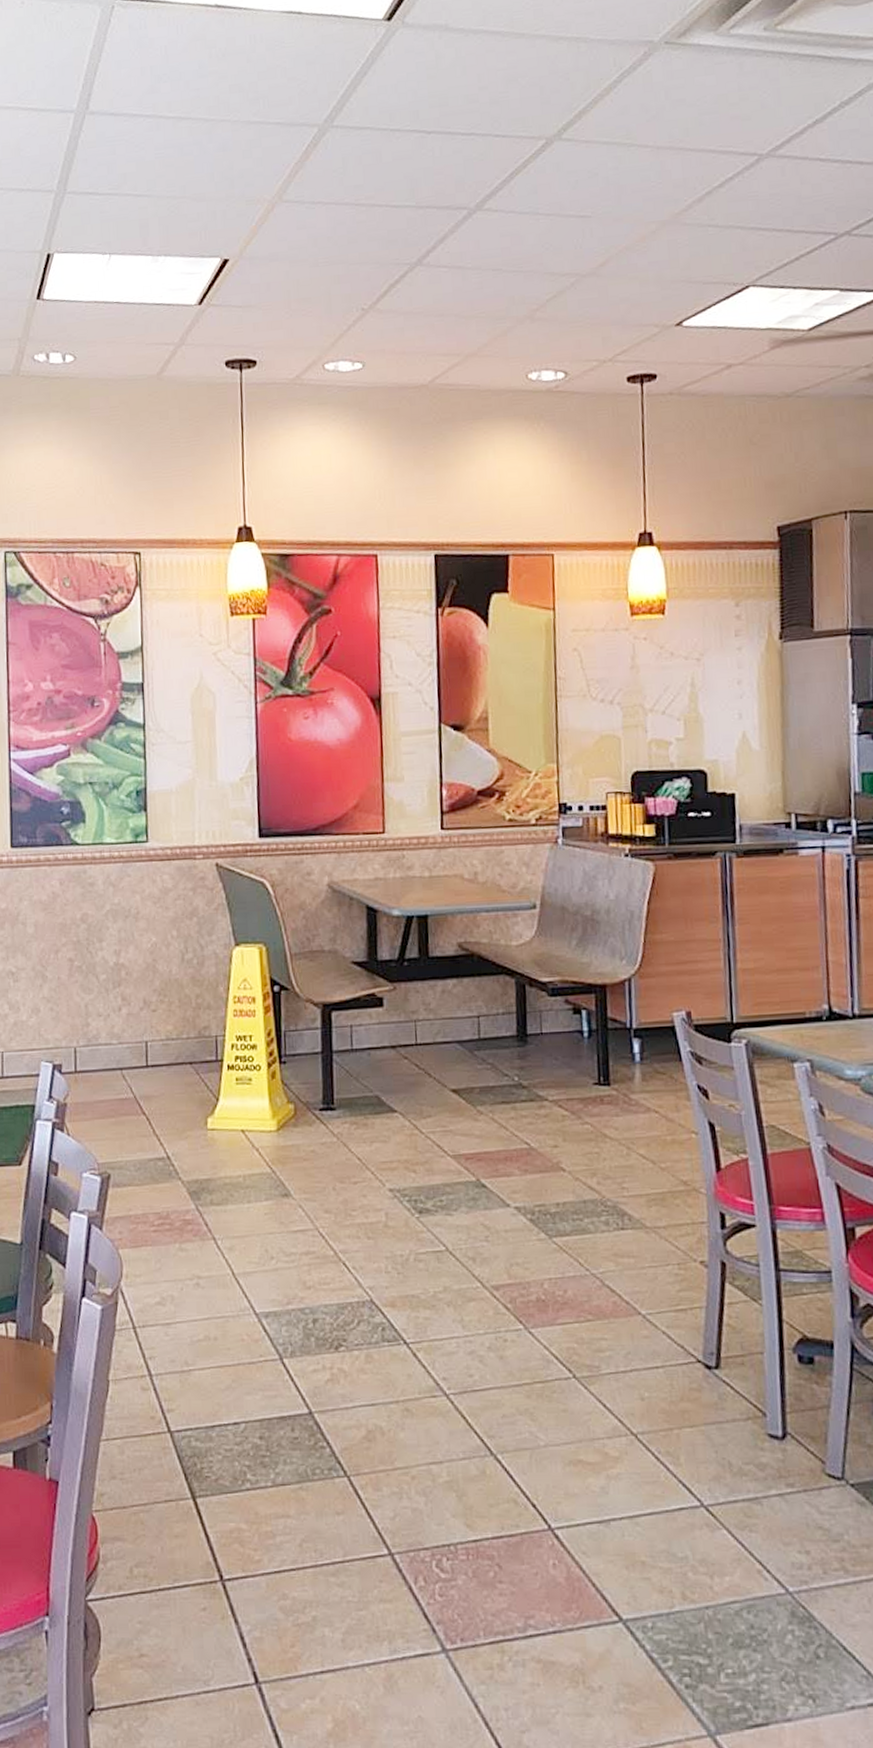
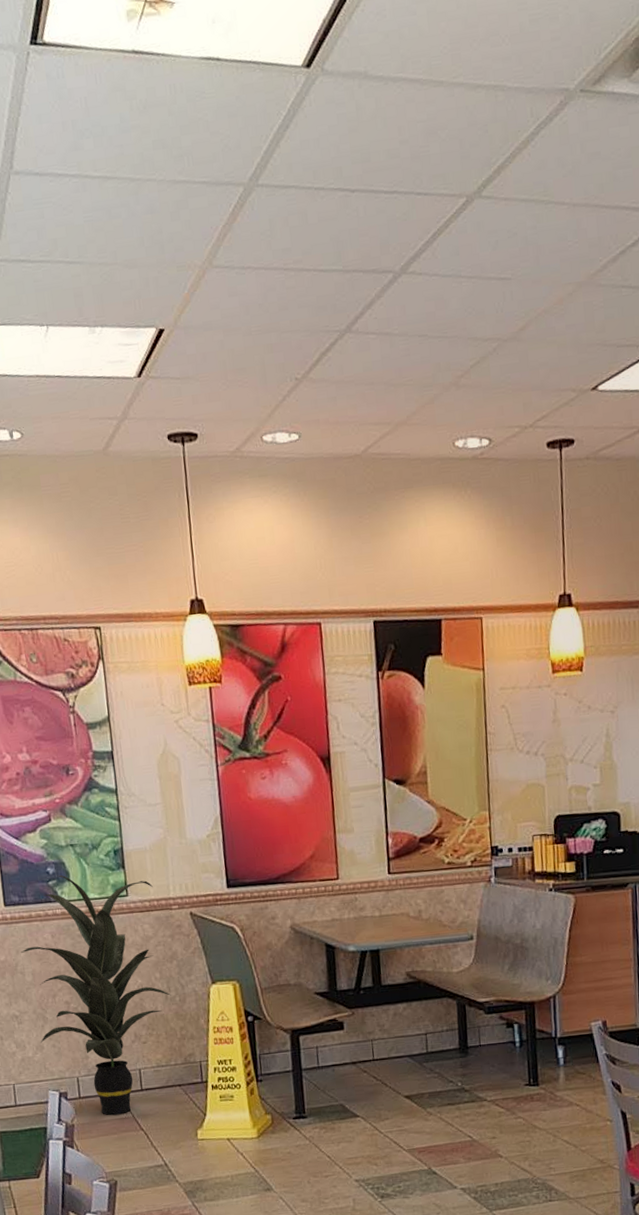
indoor plant: none [24,815,188,1094] -> present [21,875,171,1115]

